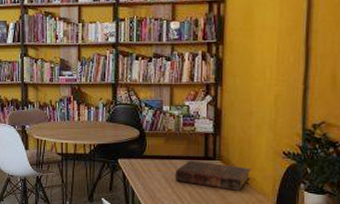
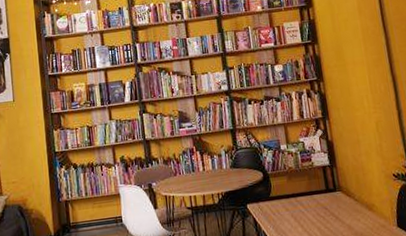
book: present [174,160,252,191] -> none [301,194,371,220]

